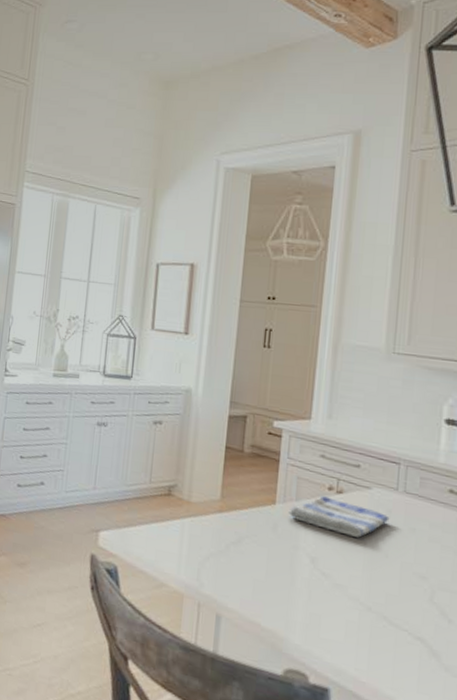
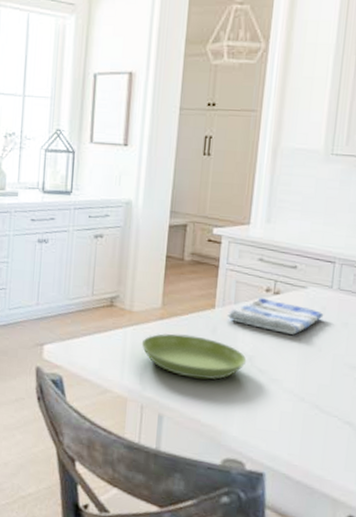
saucer: none [199,527,309,581] -> present [141,333,247,380]

